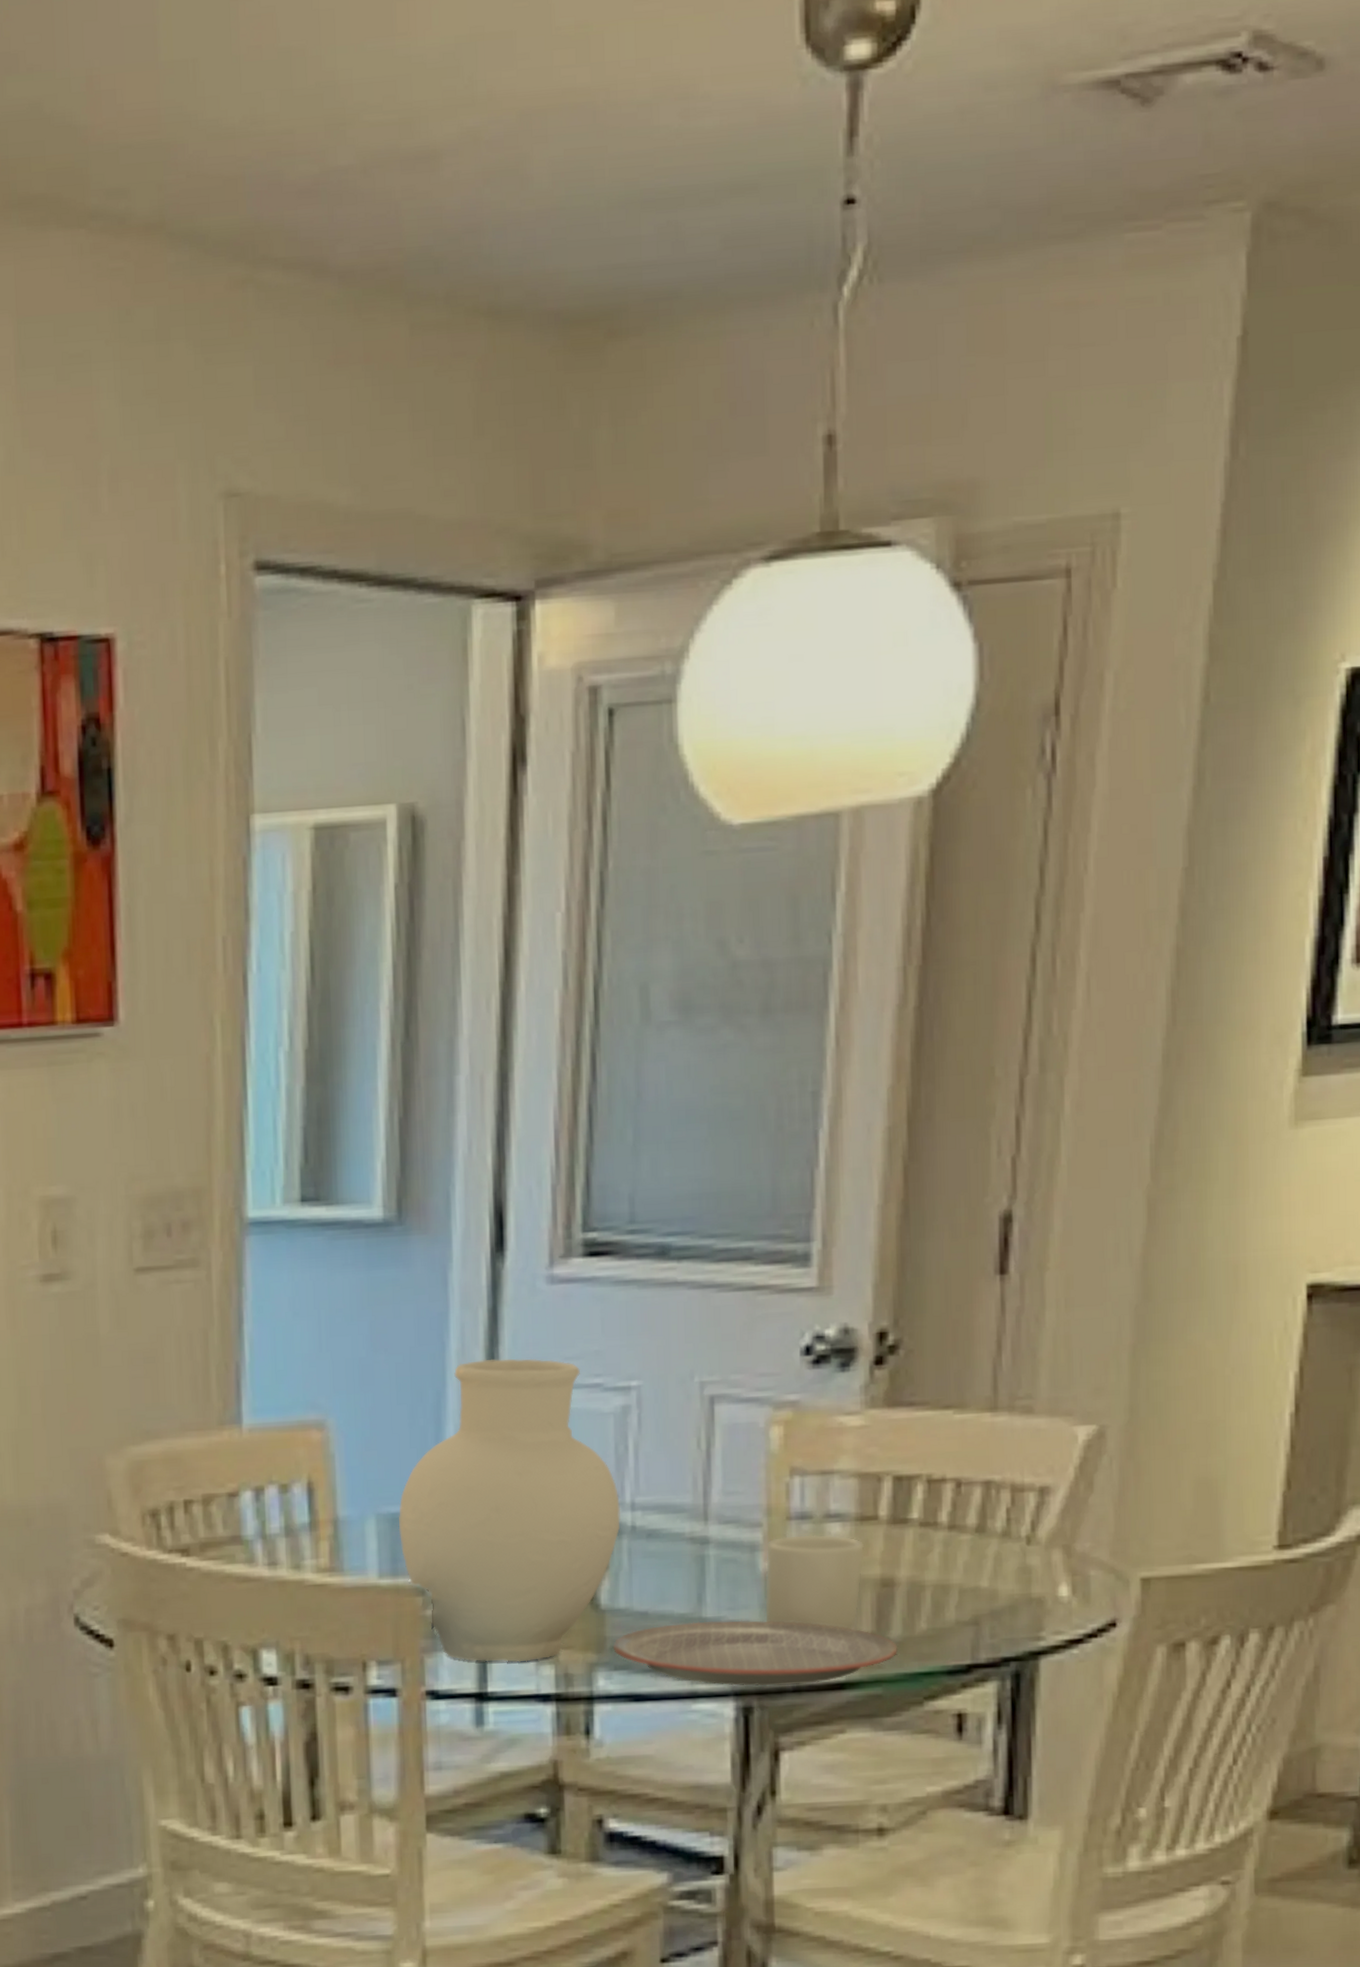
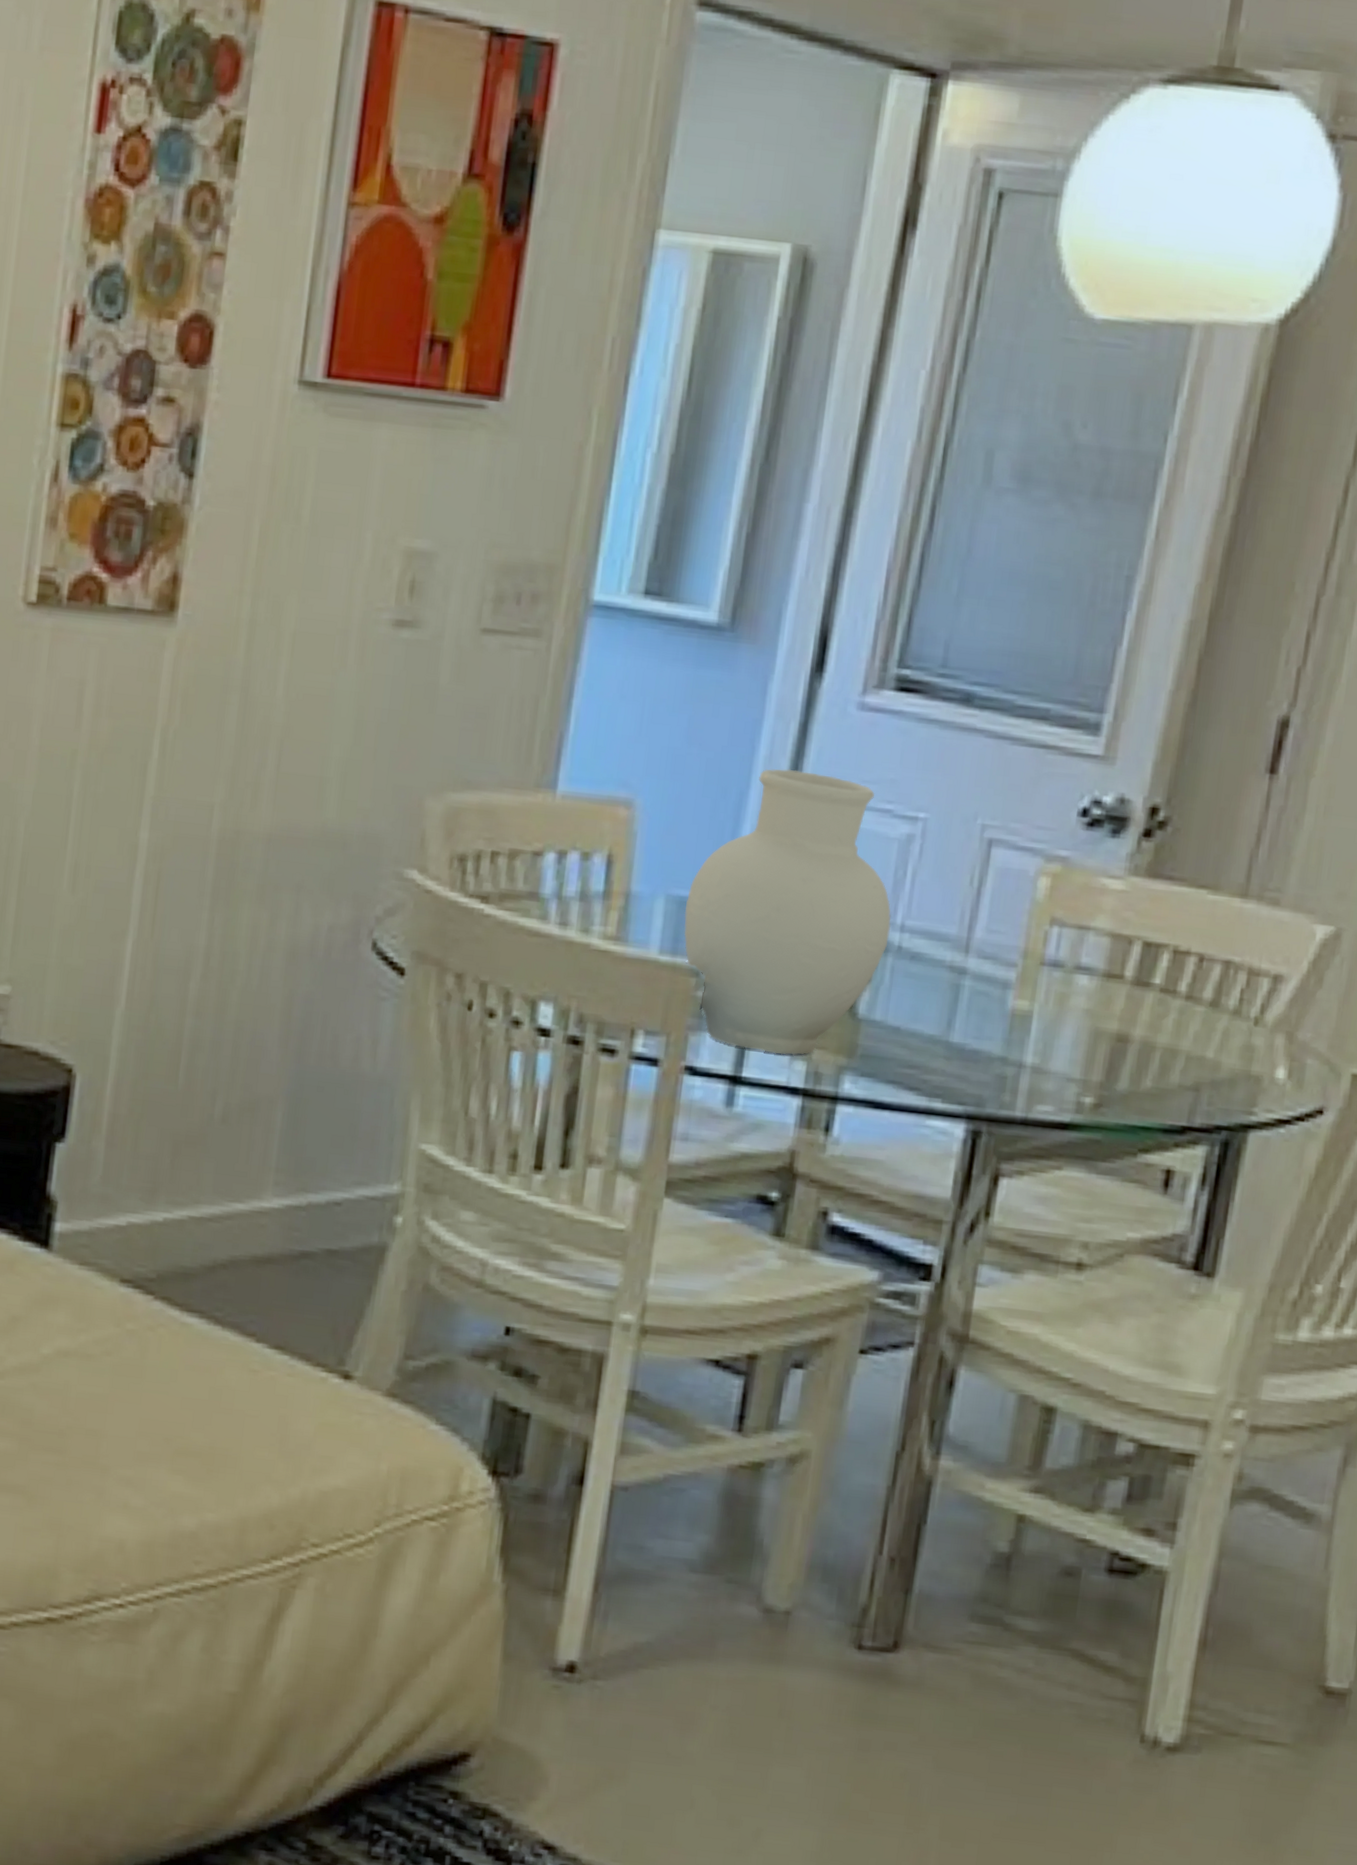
plate: present [612,1620,897,1686] -> none [862,1042,1122,1120]
mug: present [764,1534,865,1630] -> none [1005,979,1107,1076]

